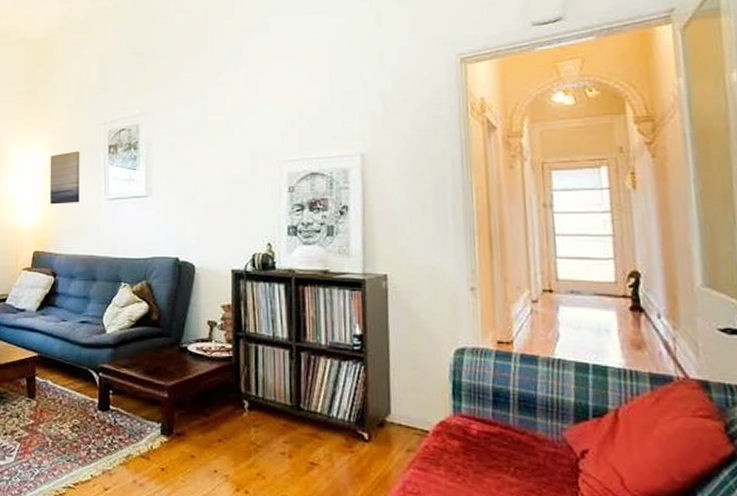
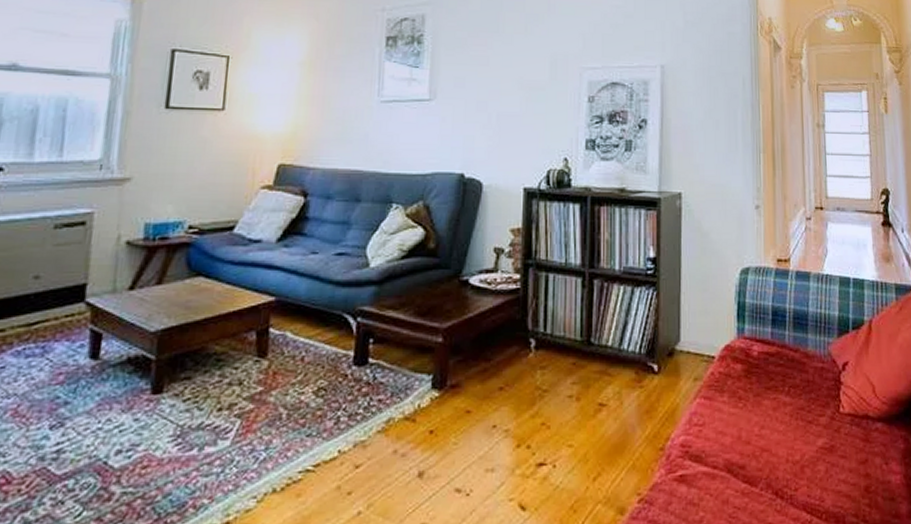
wall art: present [49,151,80,205] -> none [305,40,349,106]

